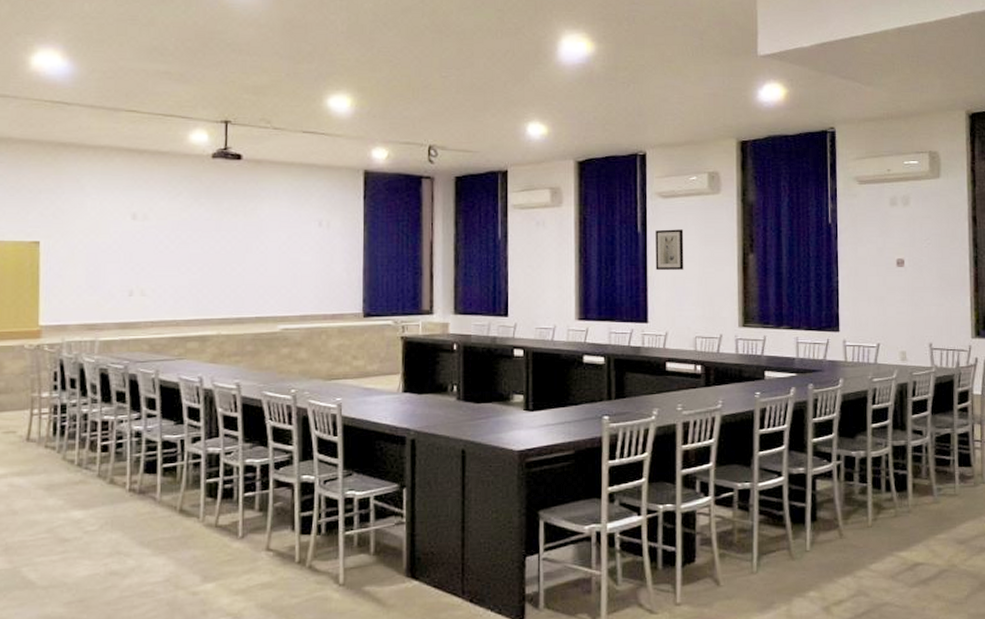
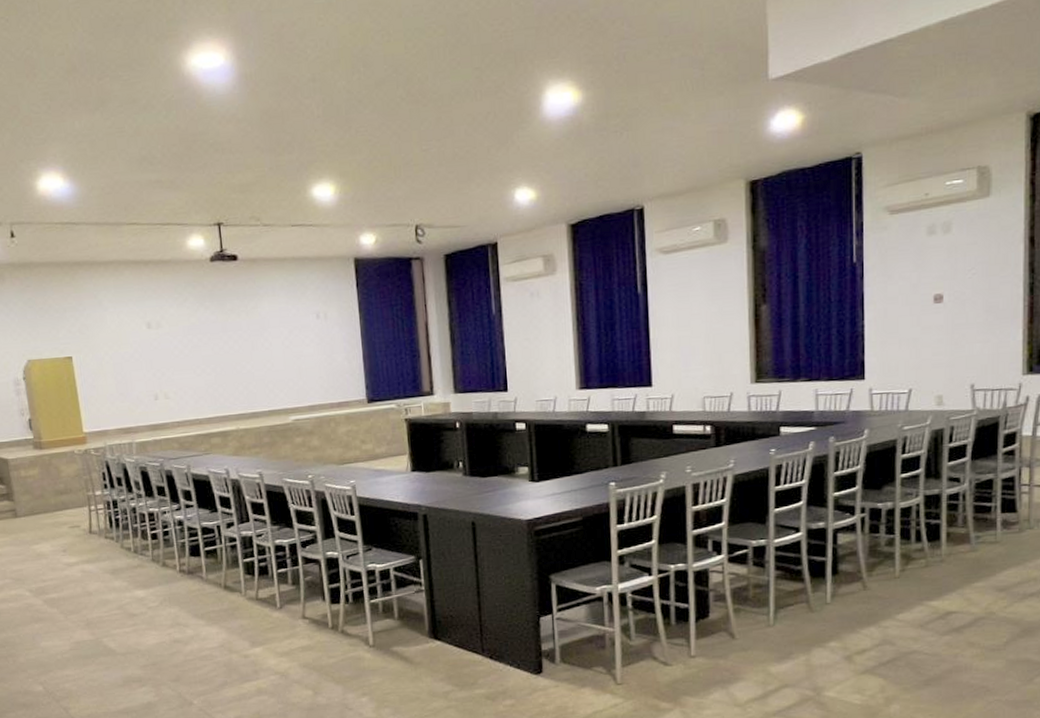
wall art: present [655,229,684,271] -> none [657,285,689,332]

